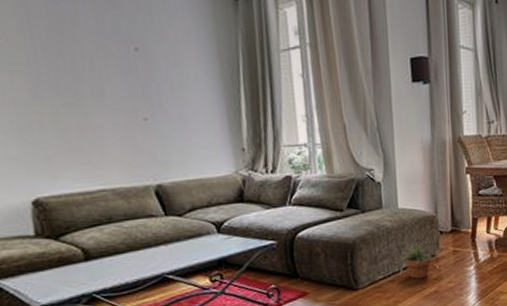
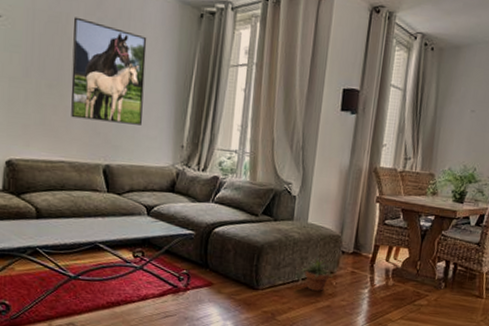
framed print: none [81,19,192,138] -> present [71,17,147,125]

